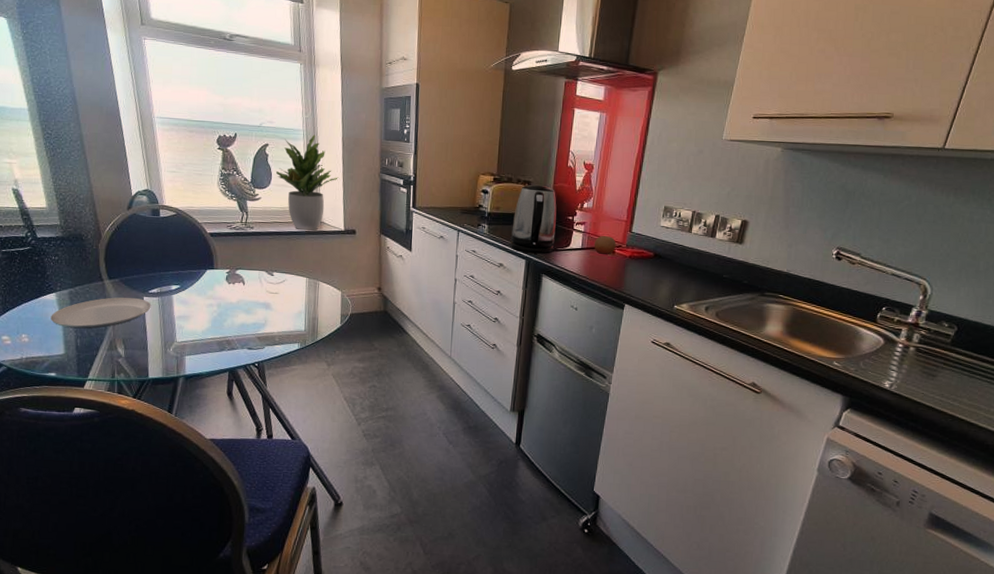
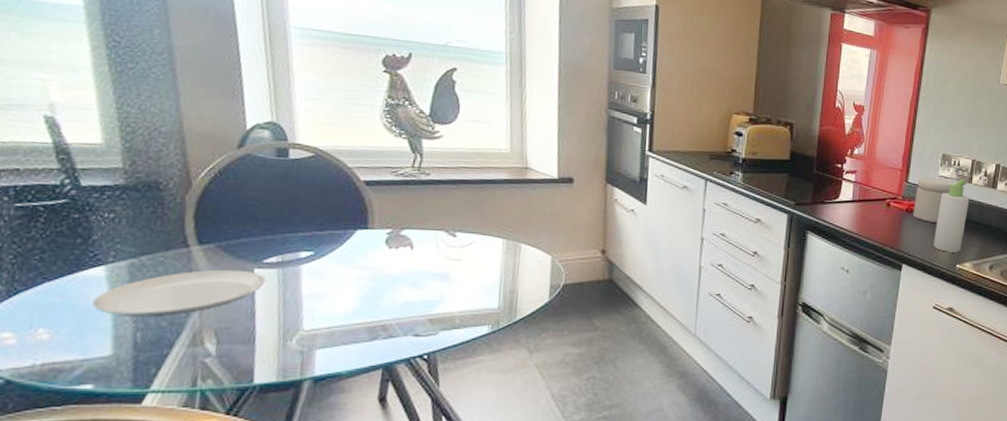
potted plant: present [276,134,340,231] -> none [466,59,553,179]
kettle: present [510,184,557,254] -> none [769,126,824,208]
fruit: present [594,235,616,254] -> none [866,185,891,207]
jar: none [635,227,676,268] -> present [913,177,956,223]
bottle: none [653,224,692,295] -> present [933,174,972,253]

